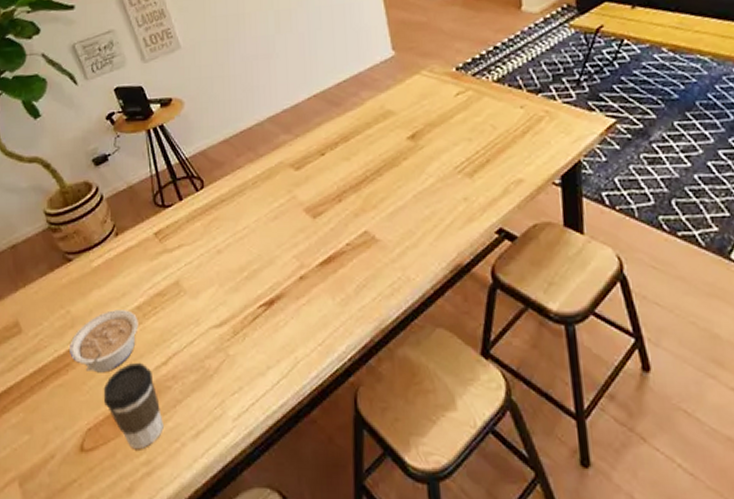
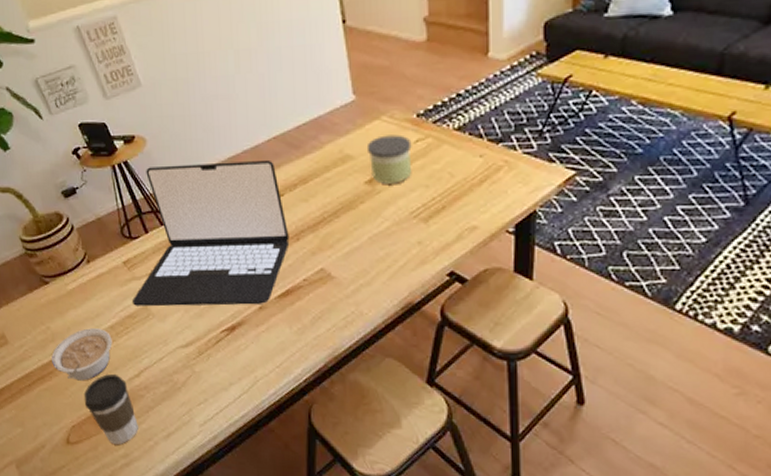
laptop: none [163,118,331,282] -> present [133,159,290,307]
candle: none [407,88,454,139] -> present [366,135,412,184]

